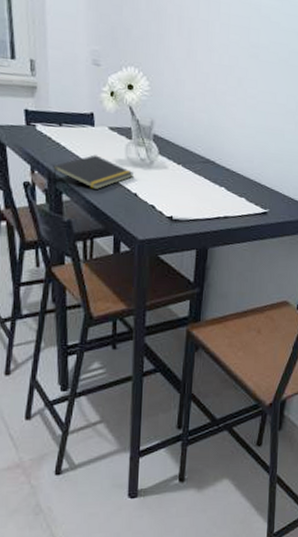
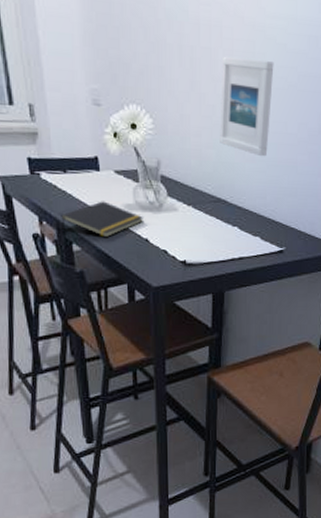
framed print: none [212,29,267,124] -> present [219,56,274,157]

